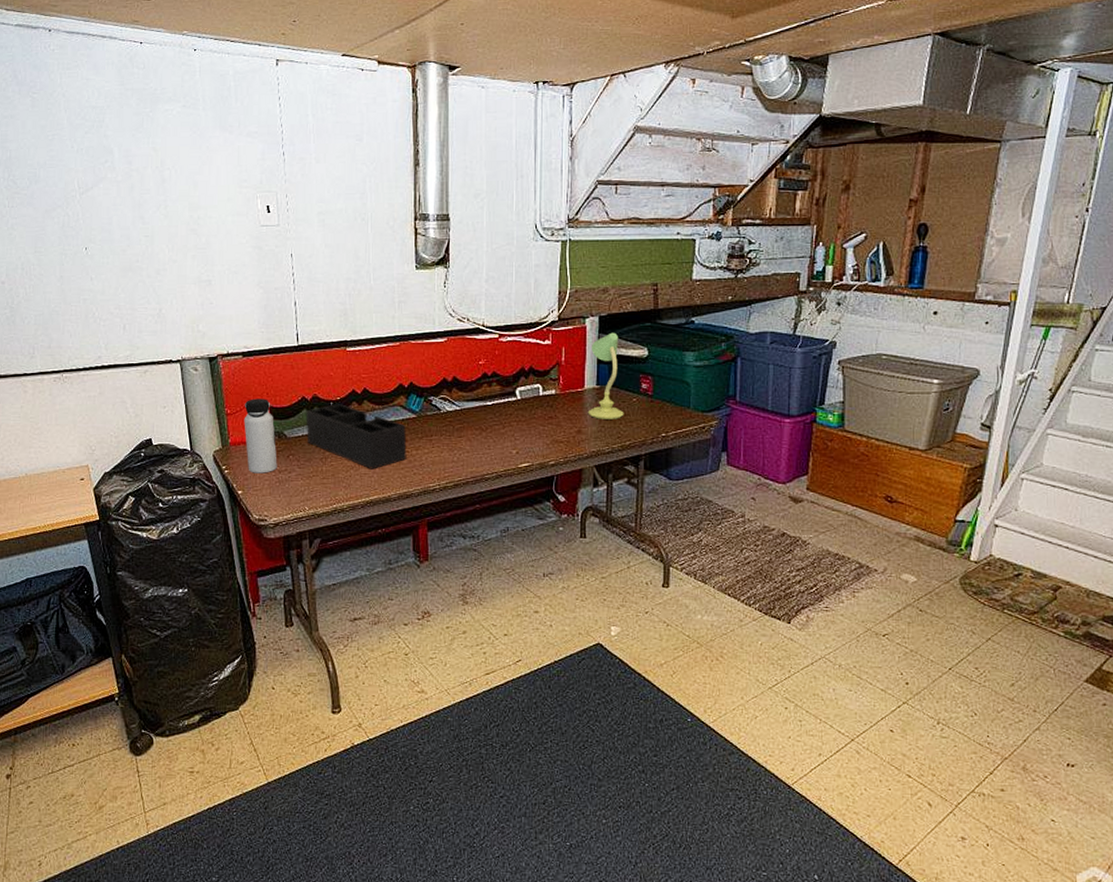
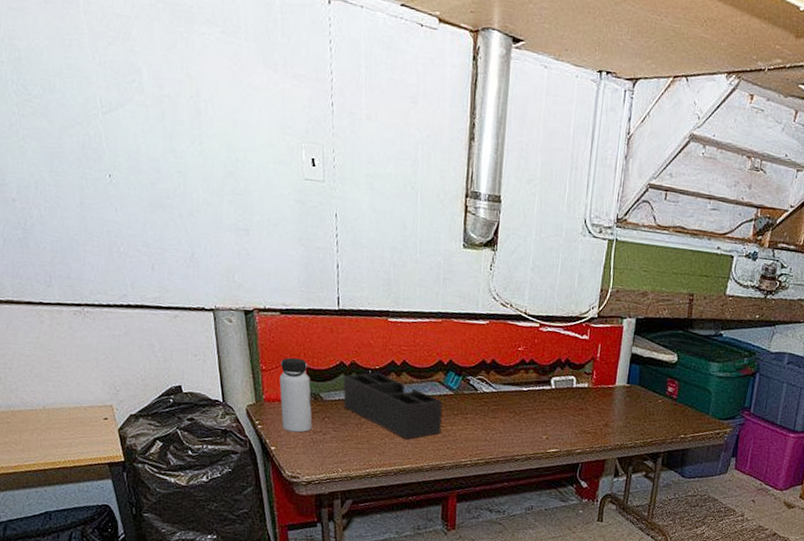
table lamp: present [587,332,624,419] -> none [616,335,652,418]

